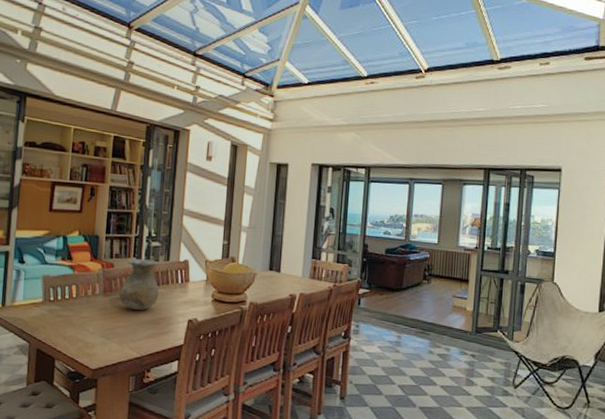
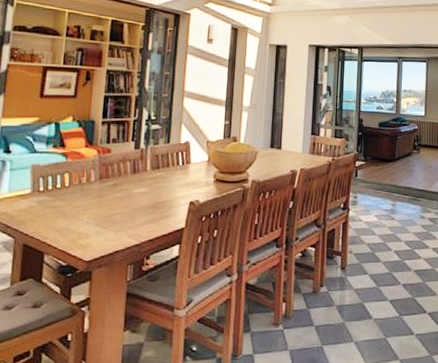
vase: present [118,259,159,310] -> none [116,143,159,195]

